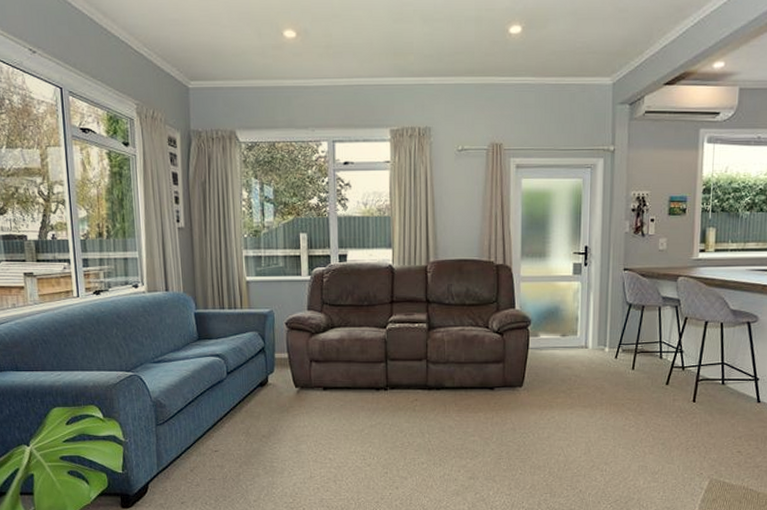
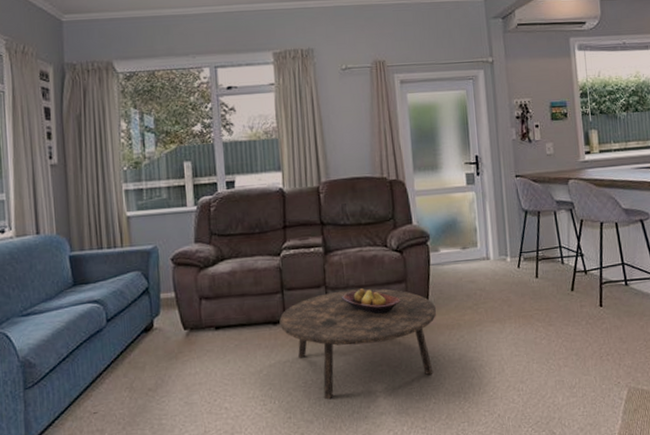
coffee table: none [382,365,530,461] -> present [279,288,436,400]
fruit bowl: none [442,365,497,390] -> present [342,288,401,315]

